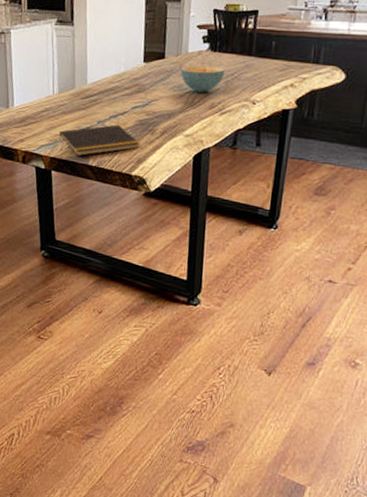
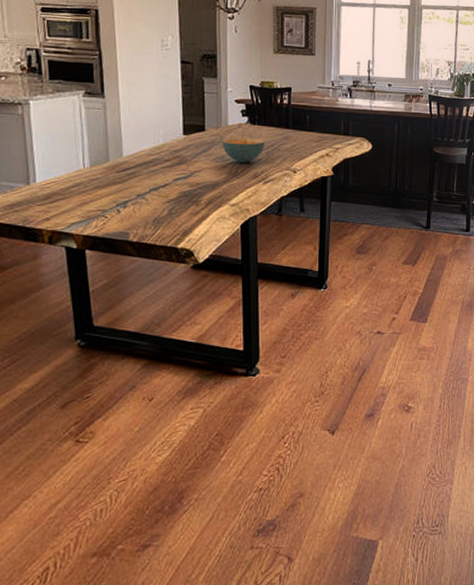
notepad: present [58,124,140,157] -> none [92,197,185,233]

